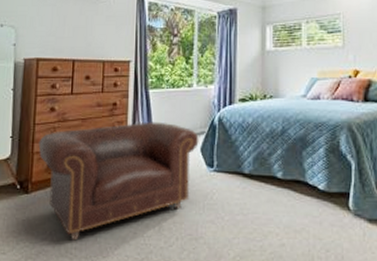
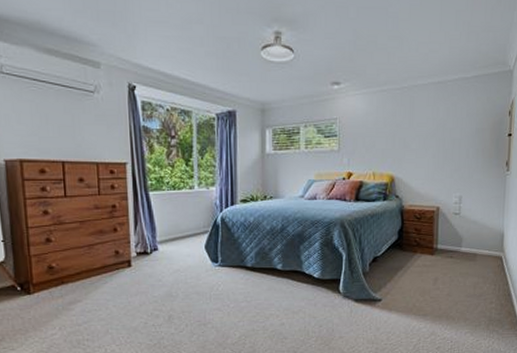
armchair: present [38,121,199,241] -> none [34,222,203,334]

